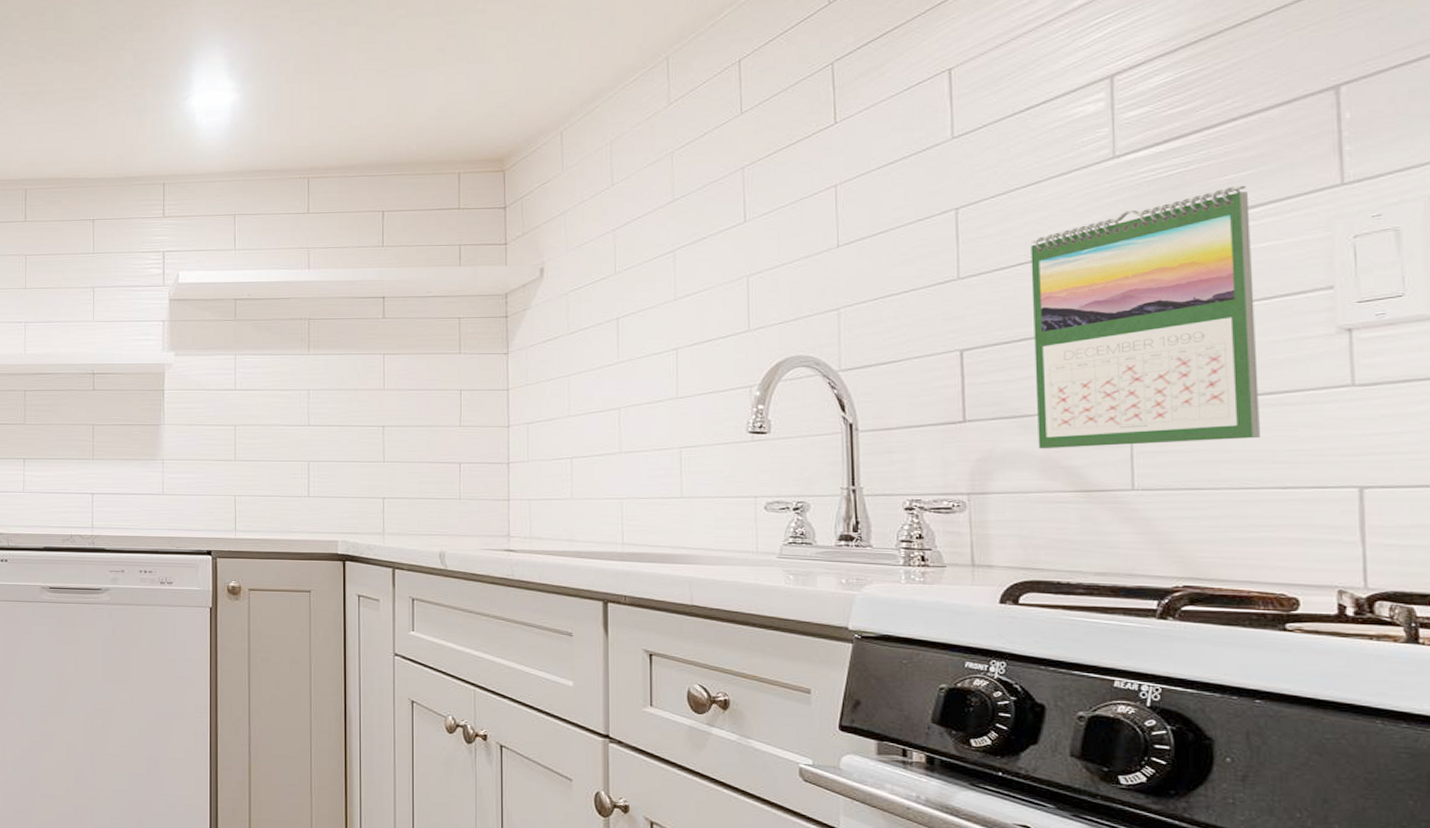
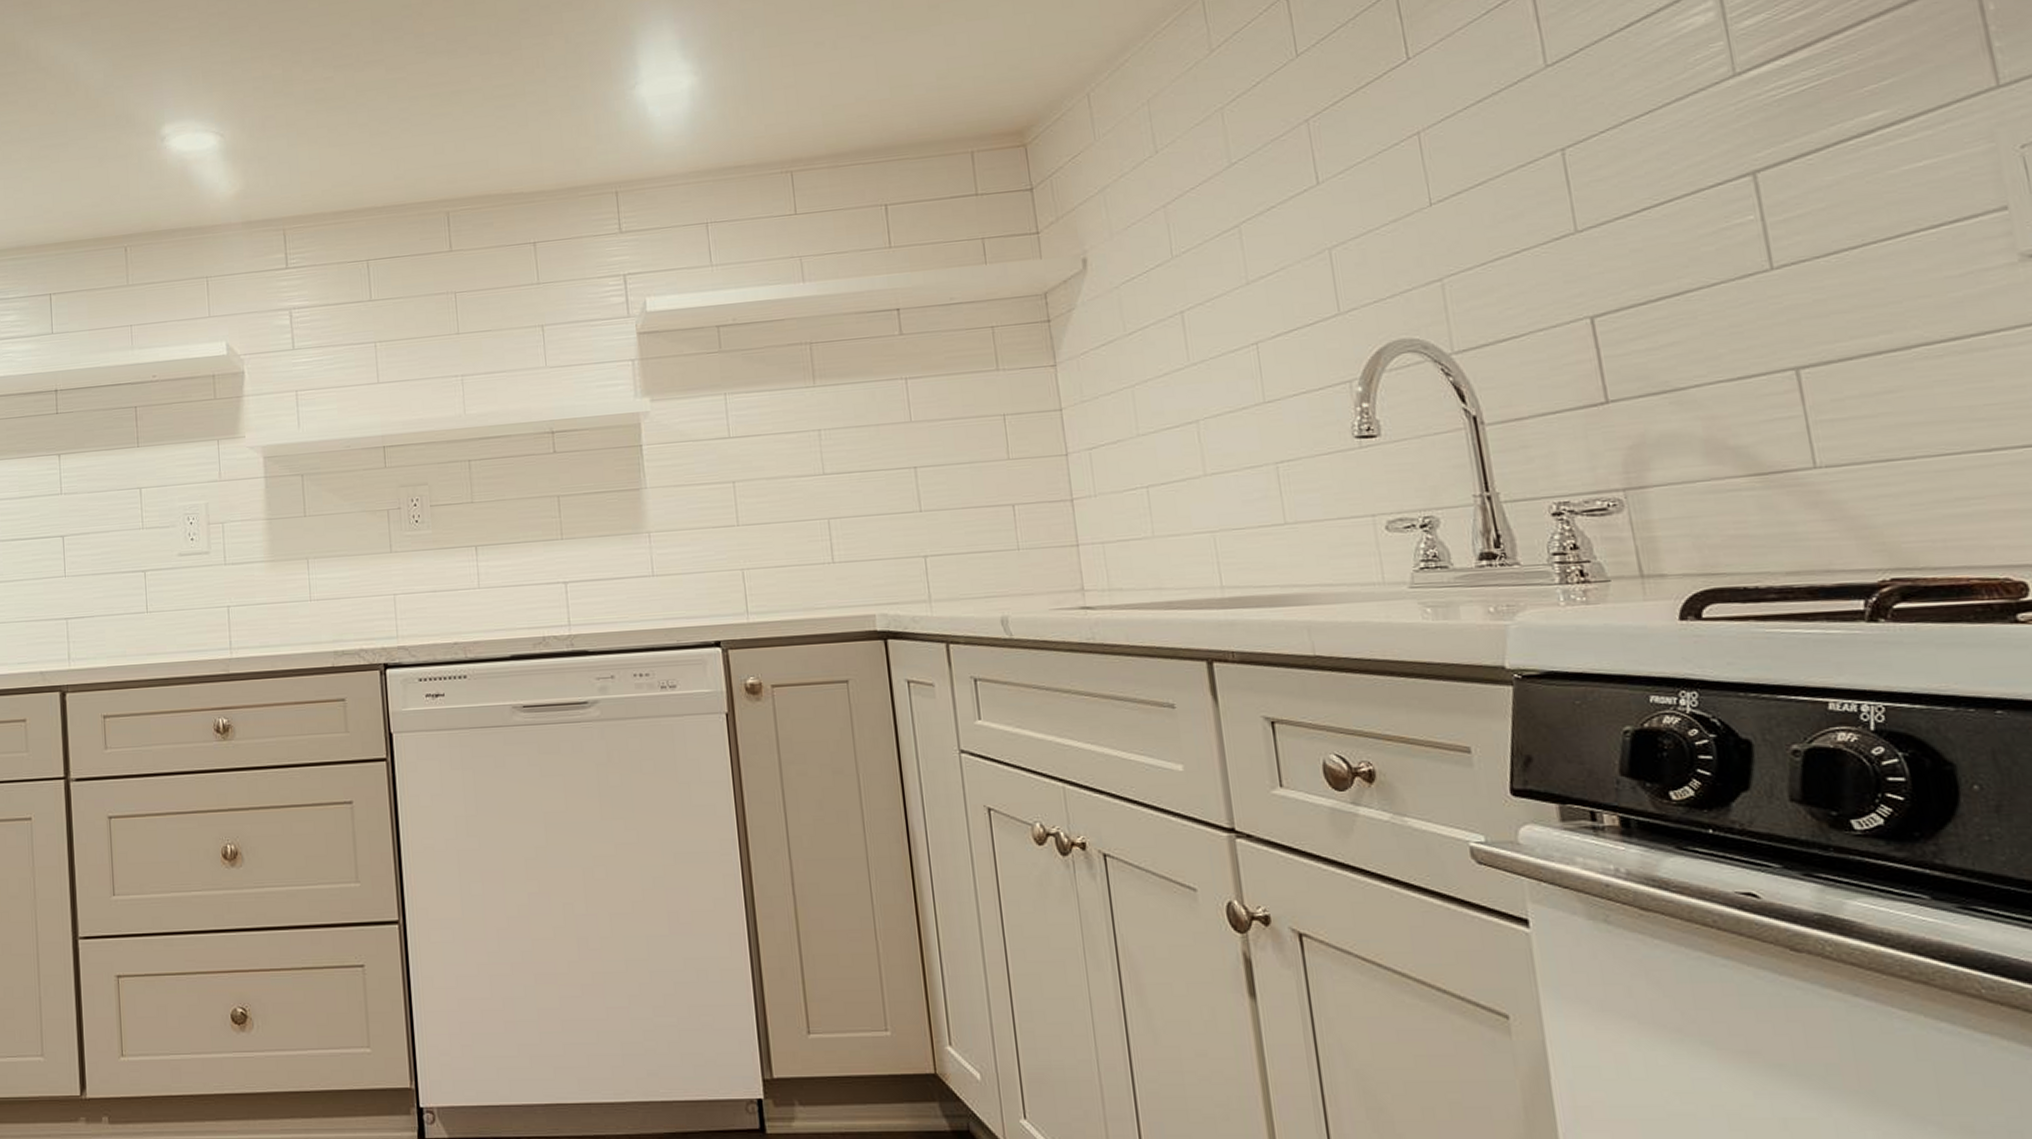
calendar: present [1030,185,1260,449] -> none [1654,96,1952,428]

